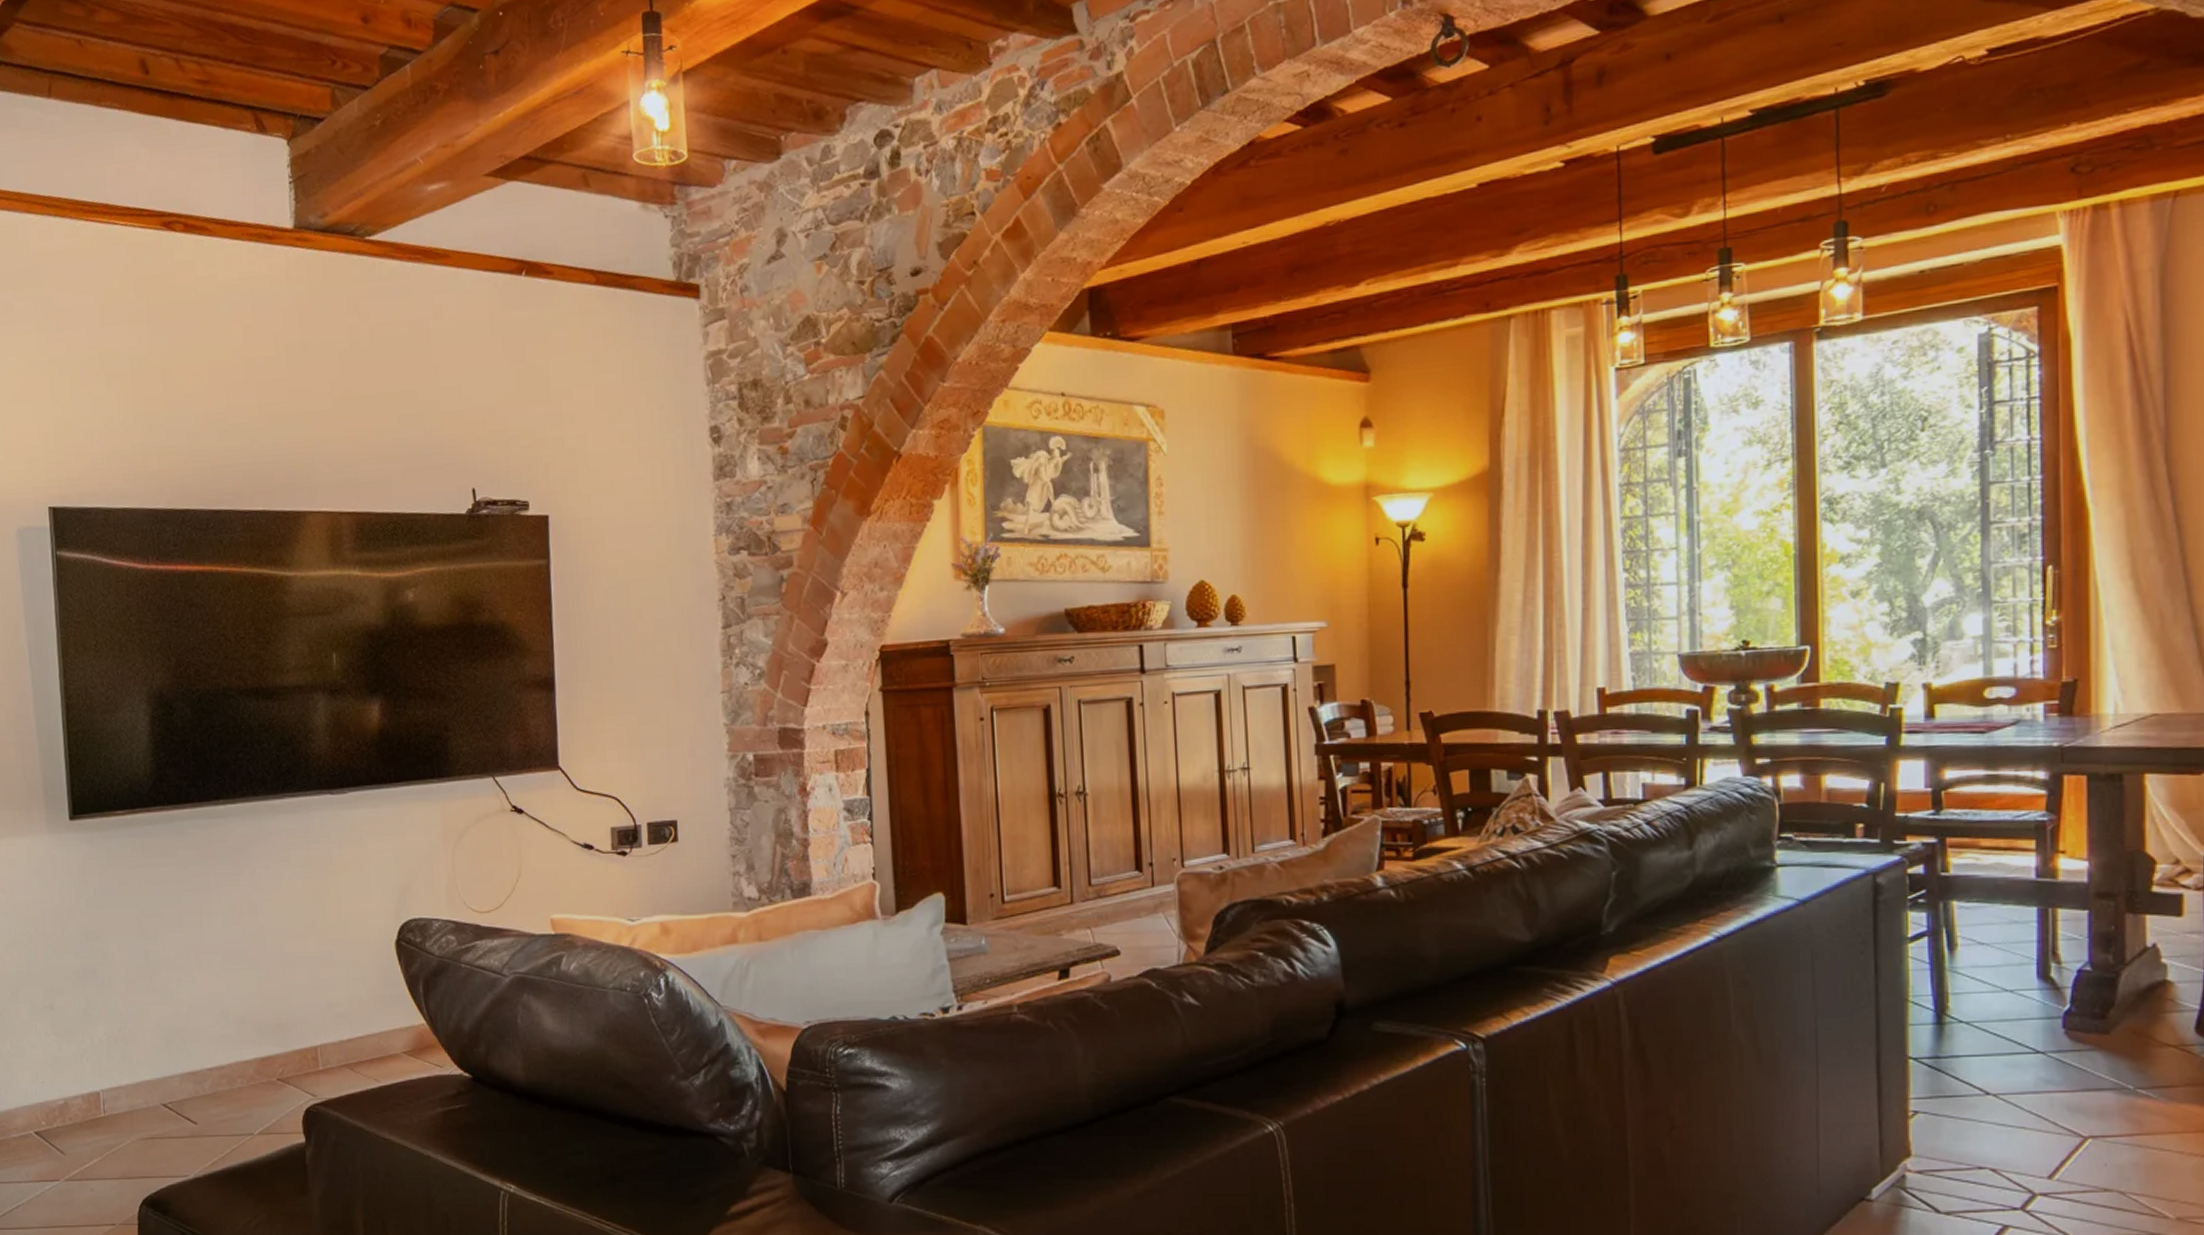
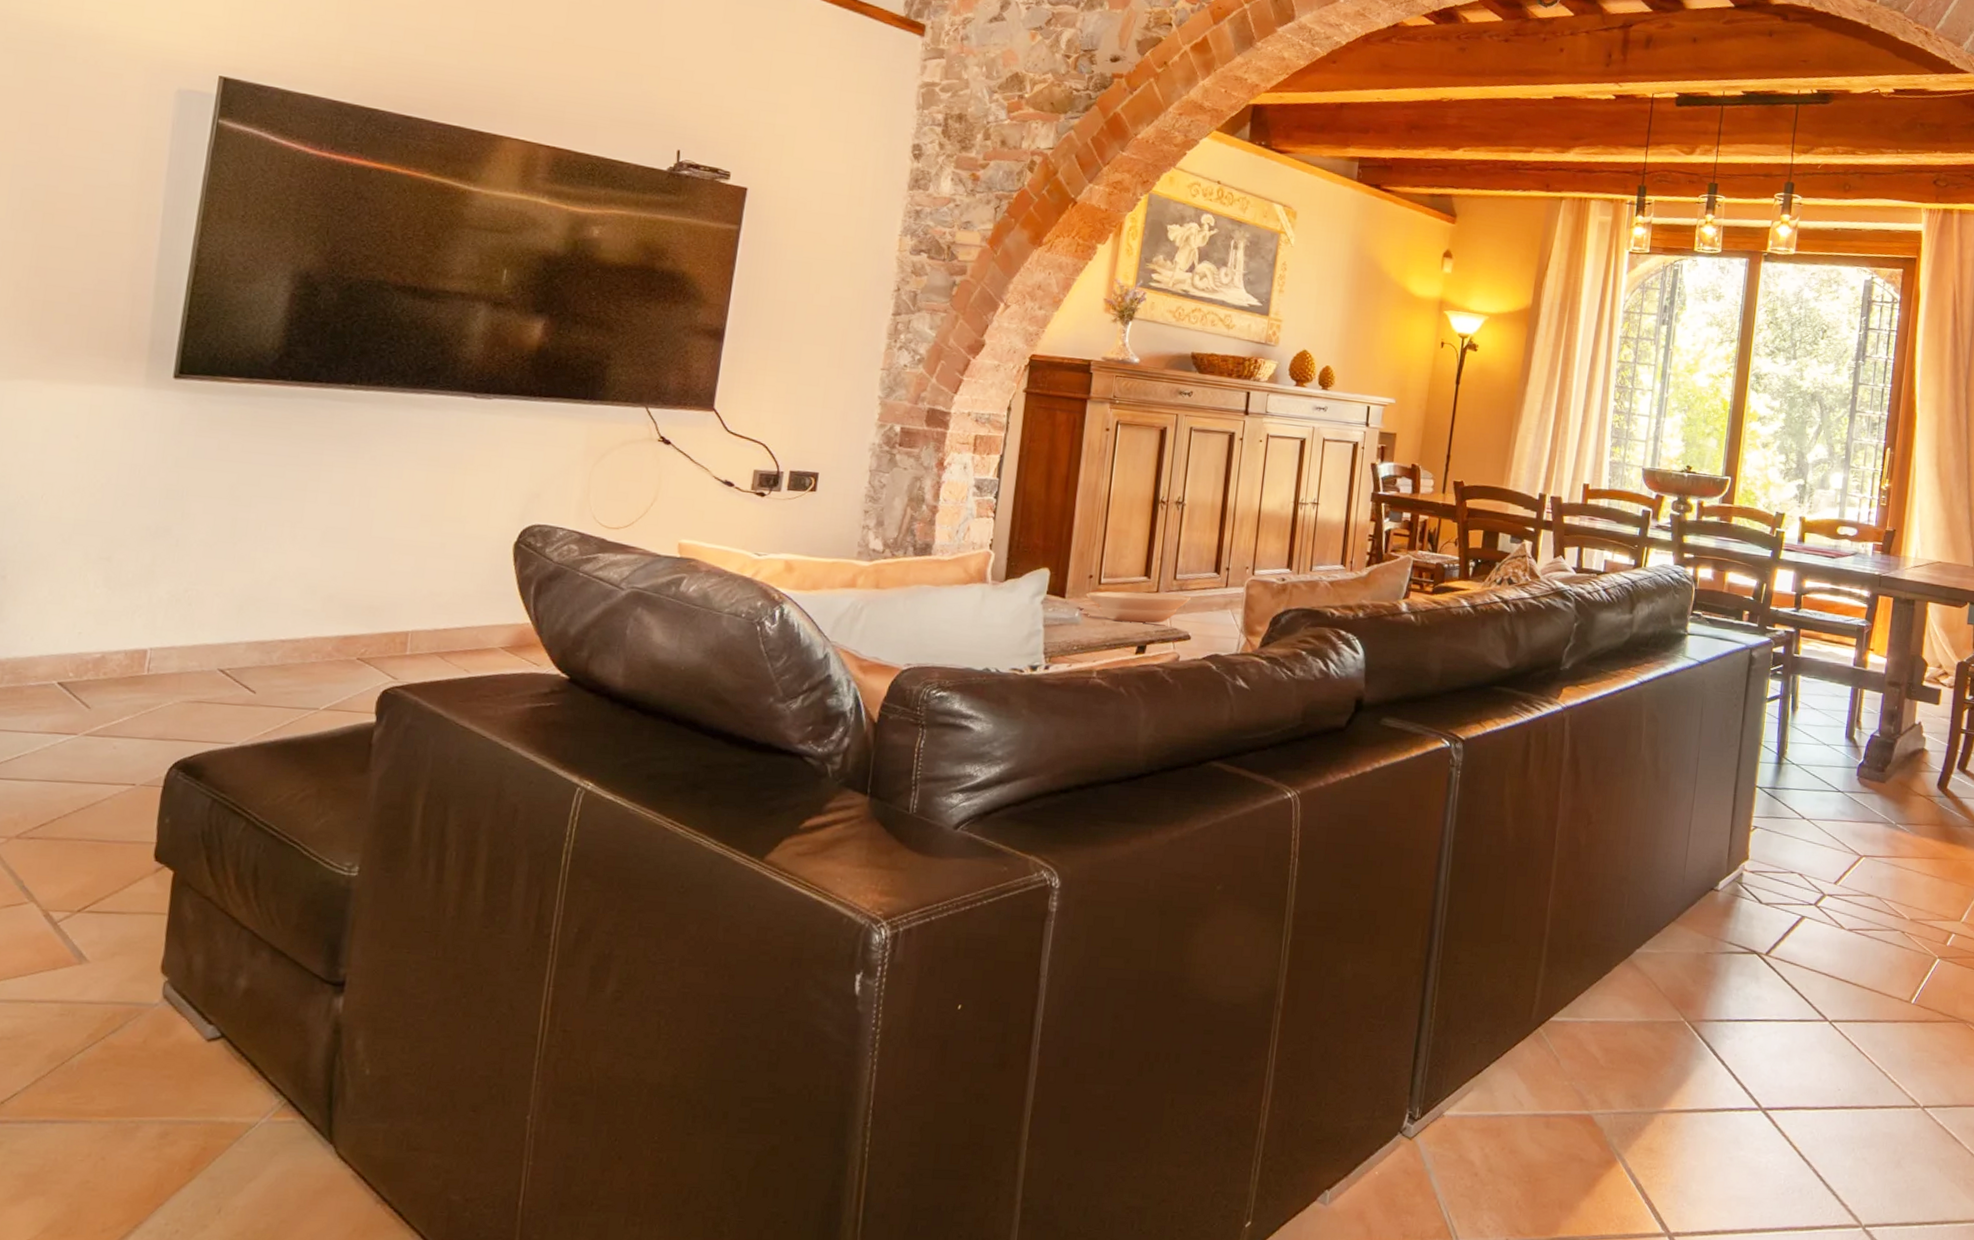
decorative bowl: none [989,903,1113,945] -> present [1085,591,1192,624]

